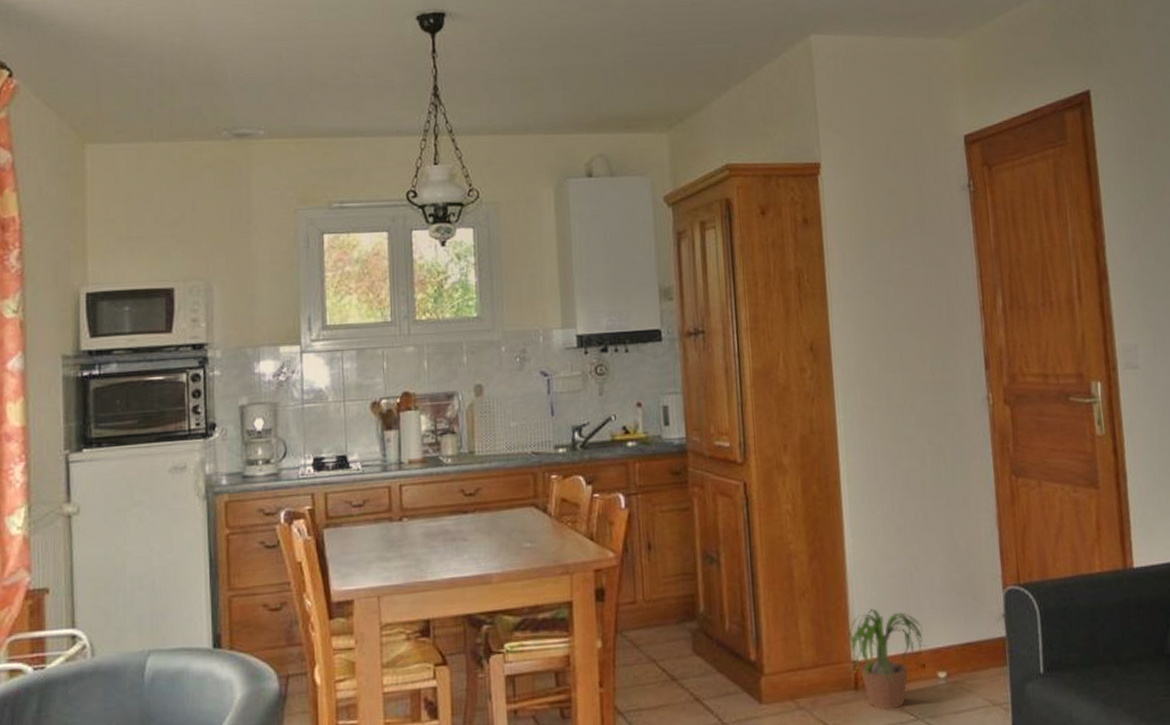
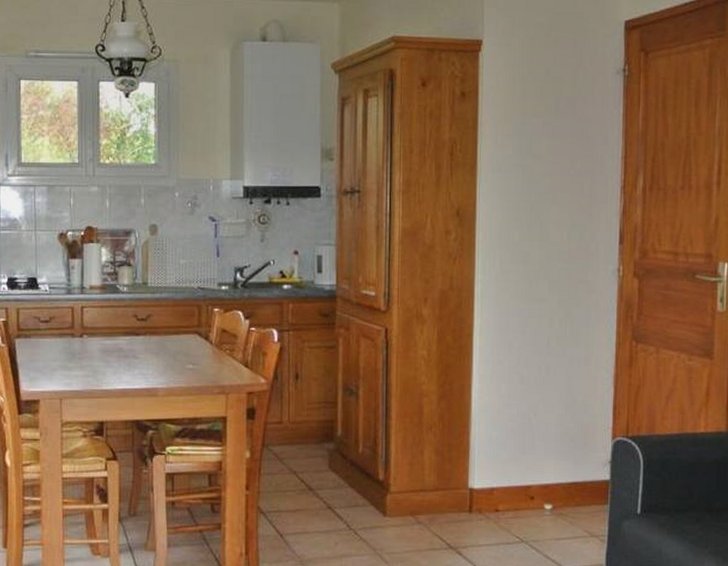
potted plant: present [846,608,933,709] -> none [463,446,541,531]

